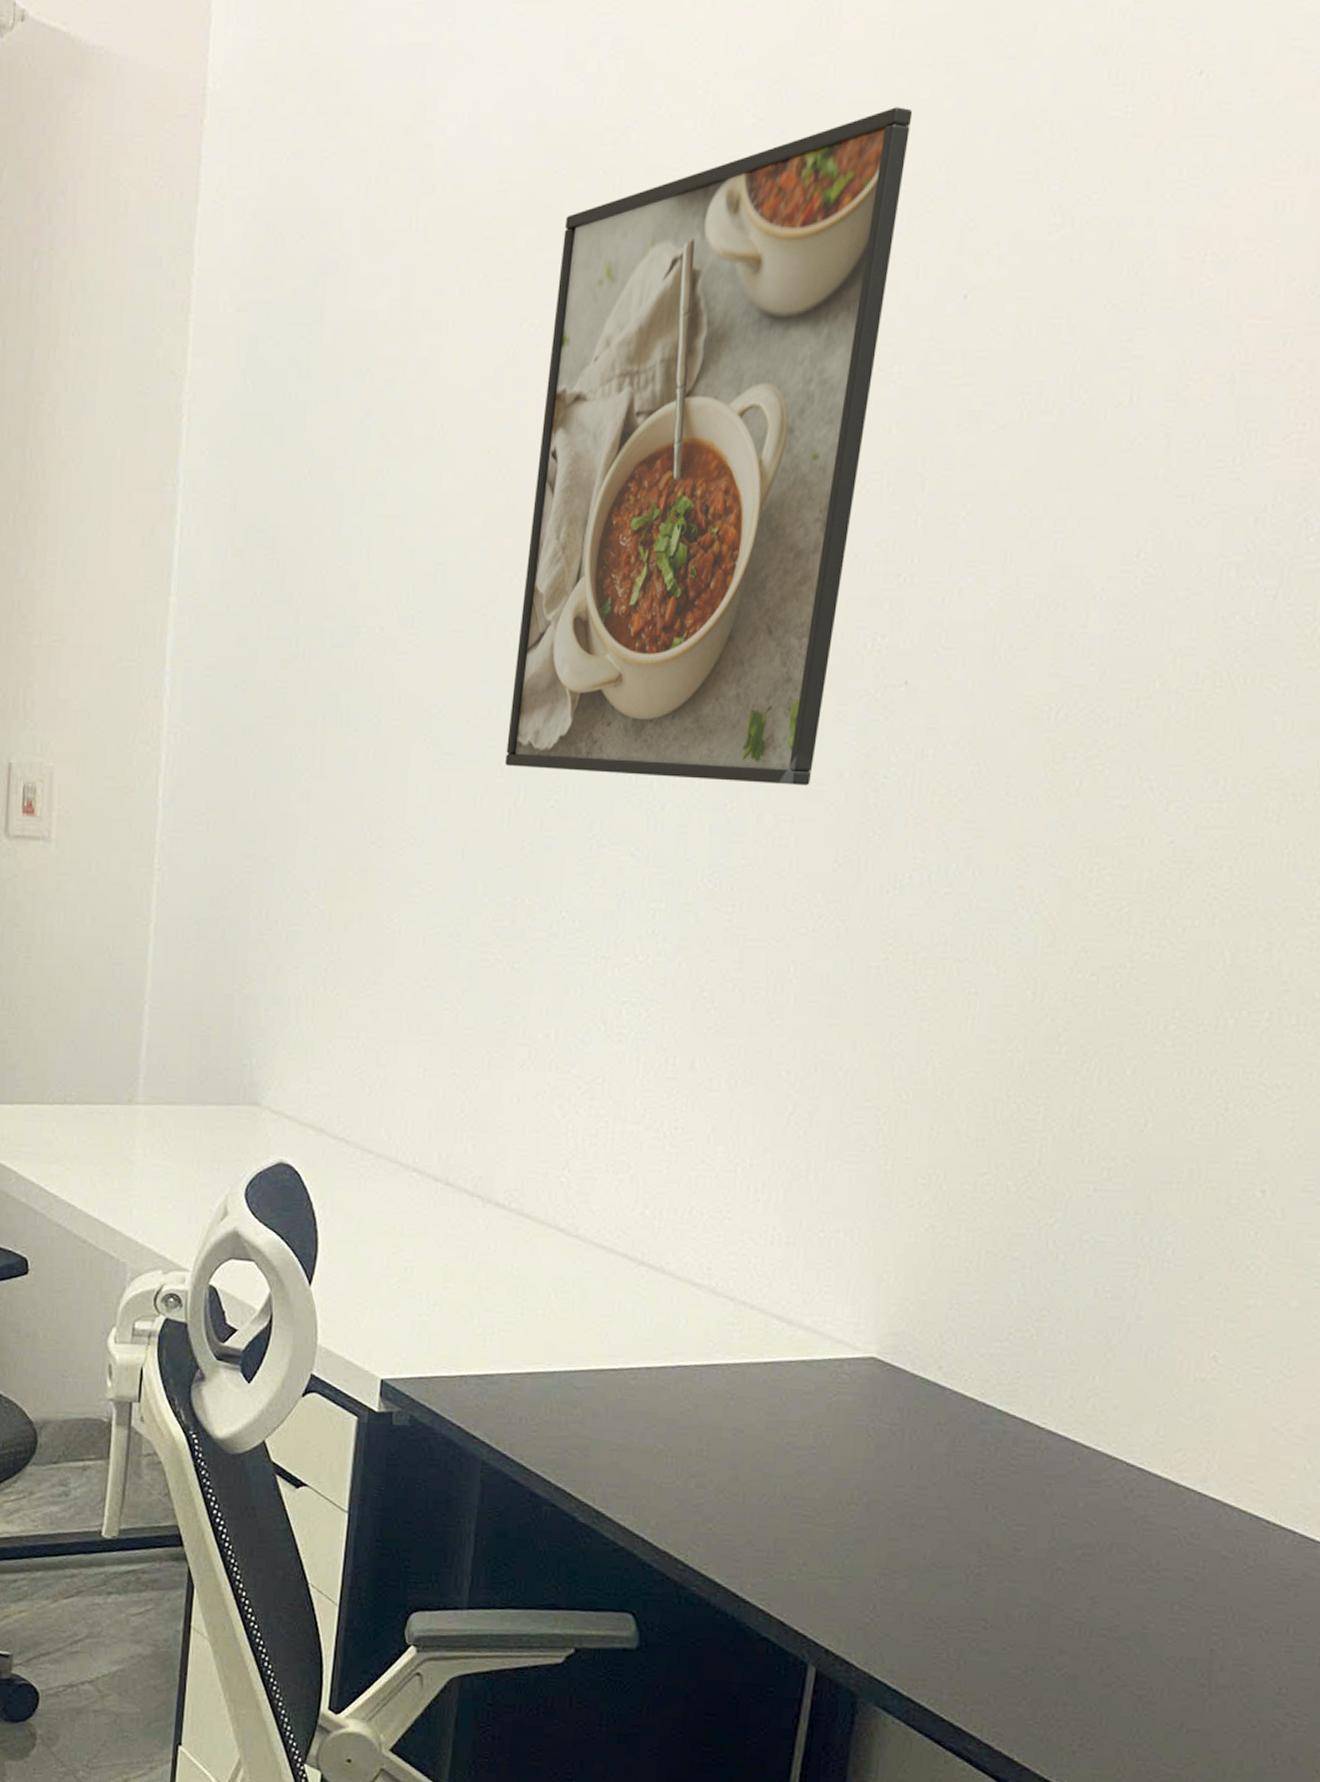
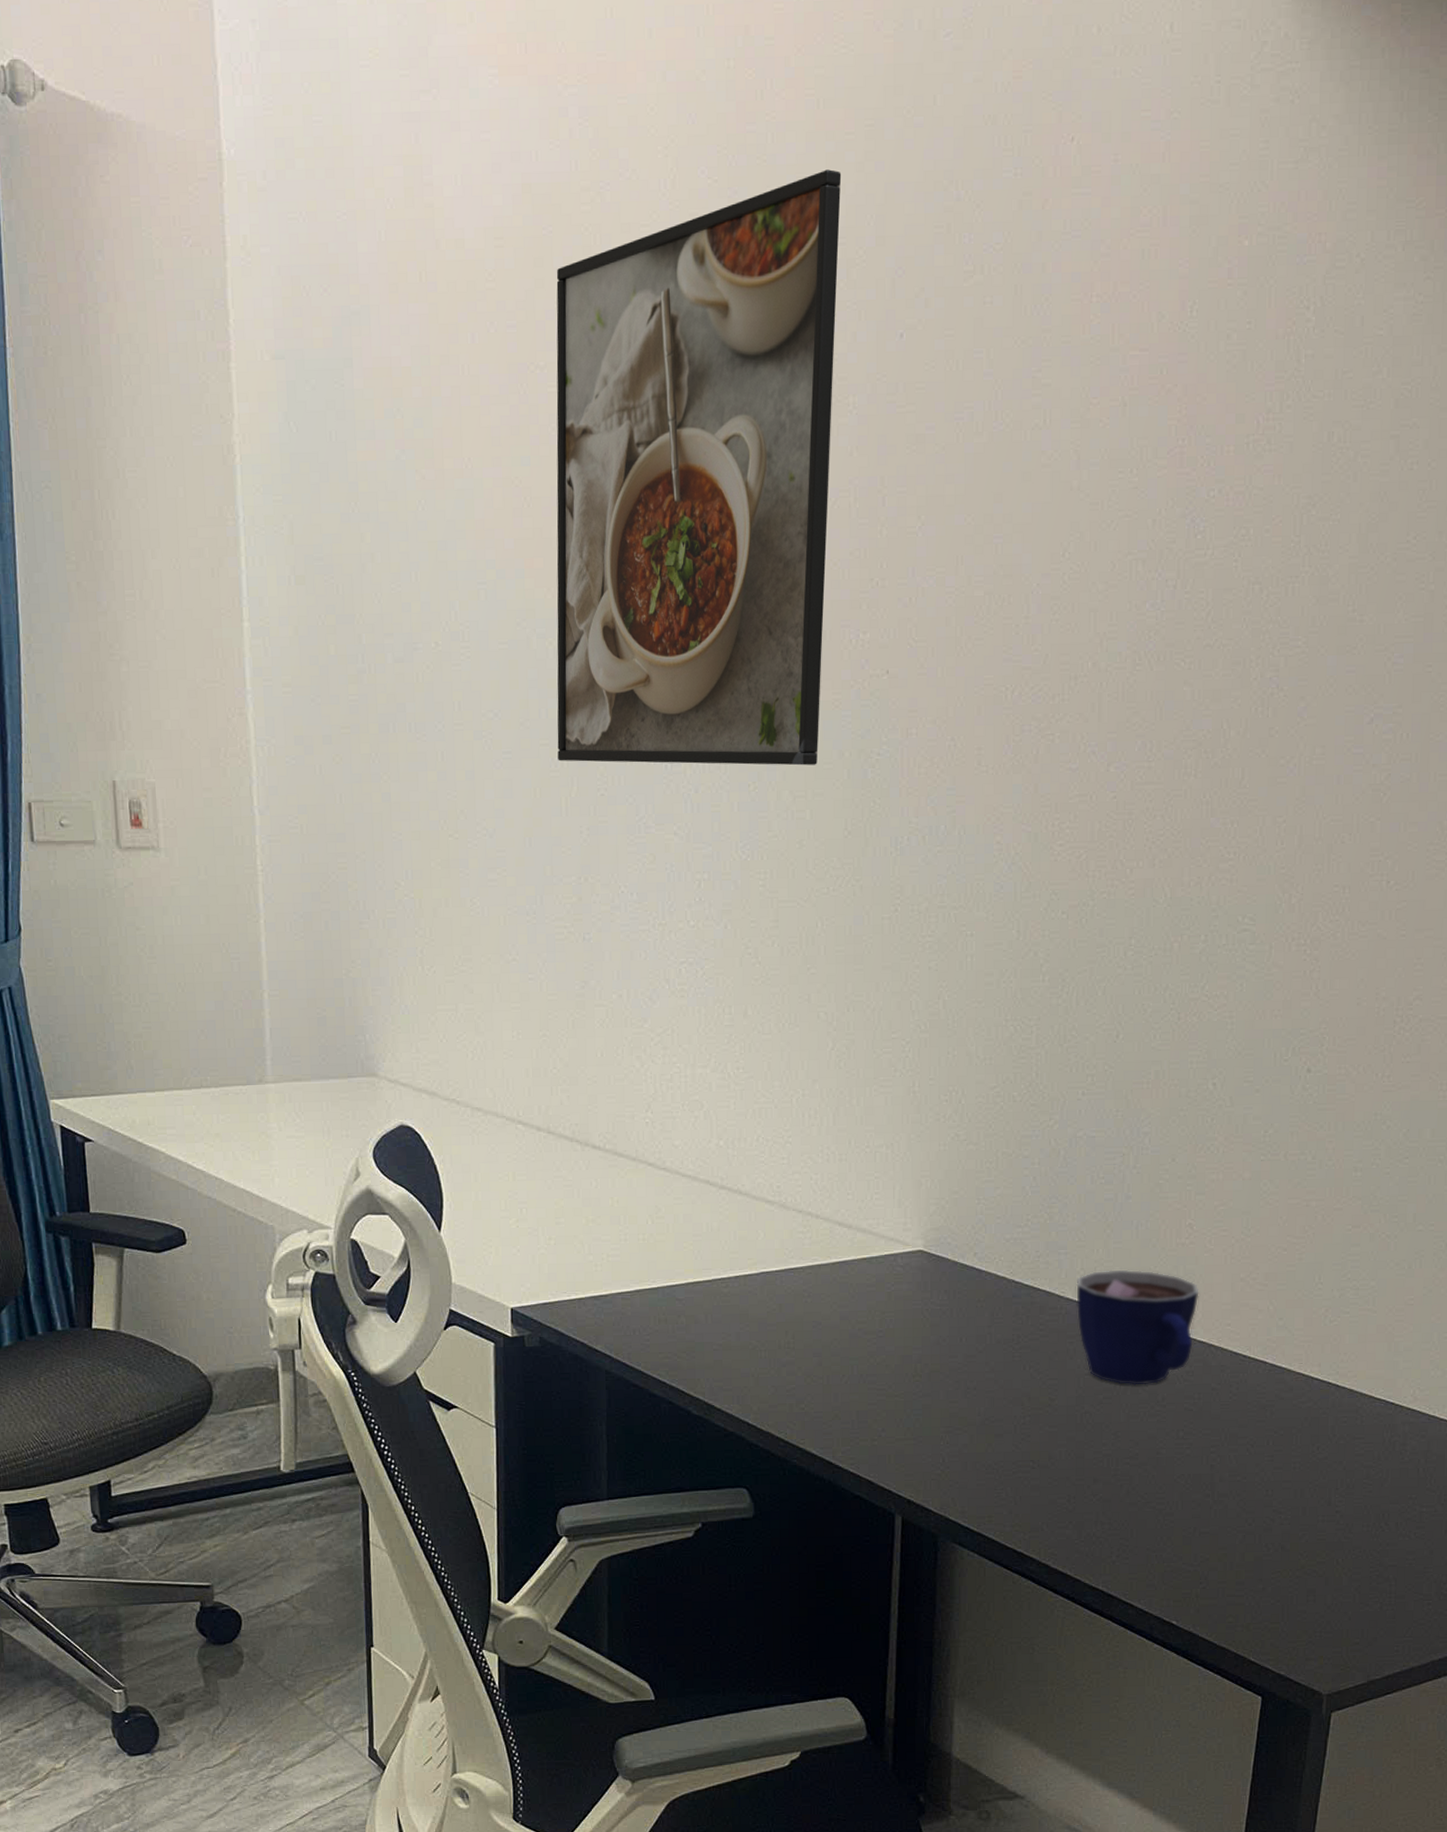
cup: none [1059,1401,1218,1544] -> present [1076,1269,1199,1385]

